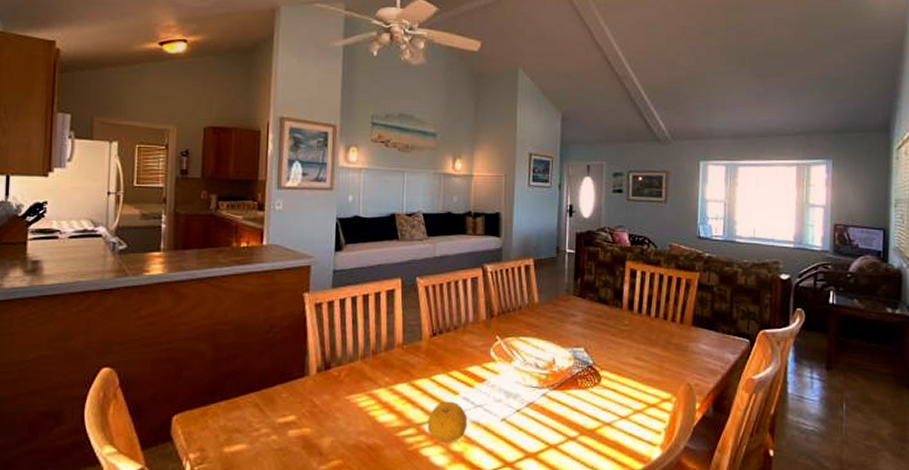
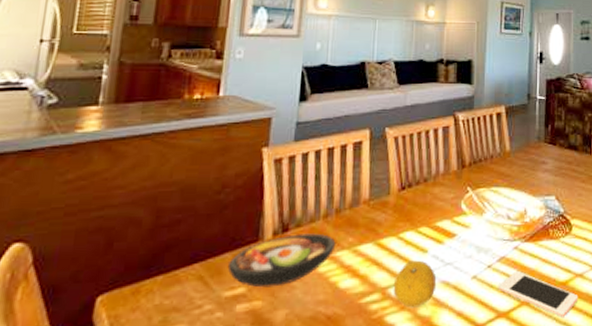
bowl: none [279,372,374,417] -> present [227,233,336,288]
cell phone: none [528,417,607,462] -> present [499,271,579,317]

